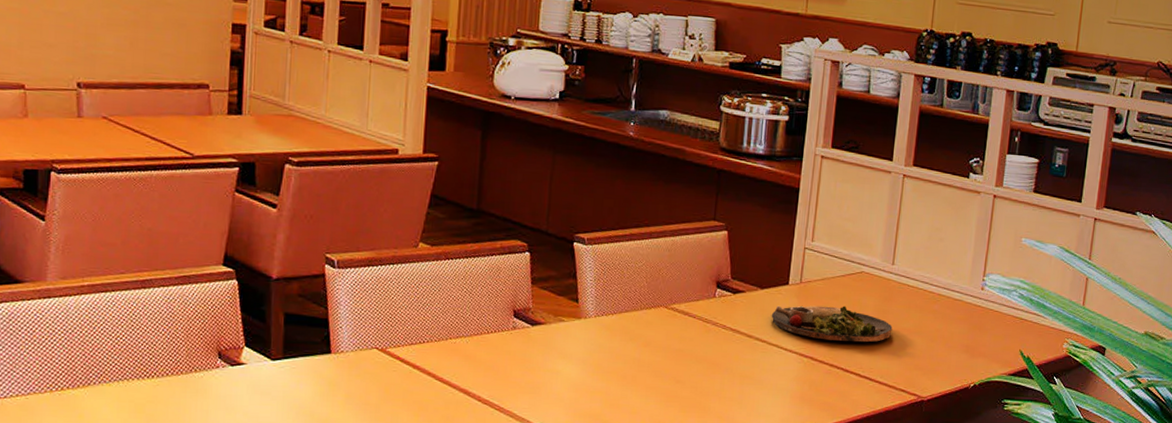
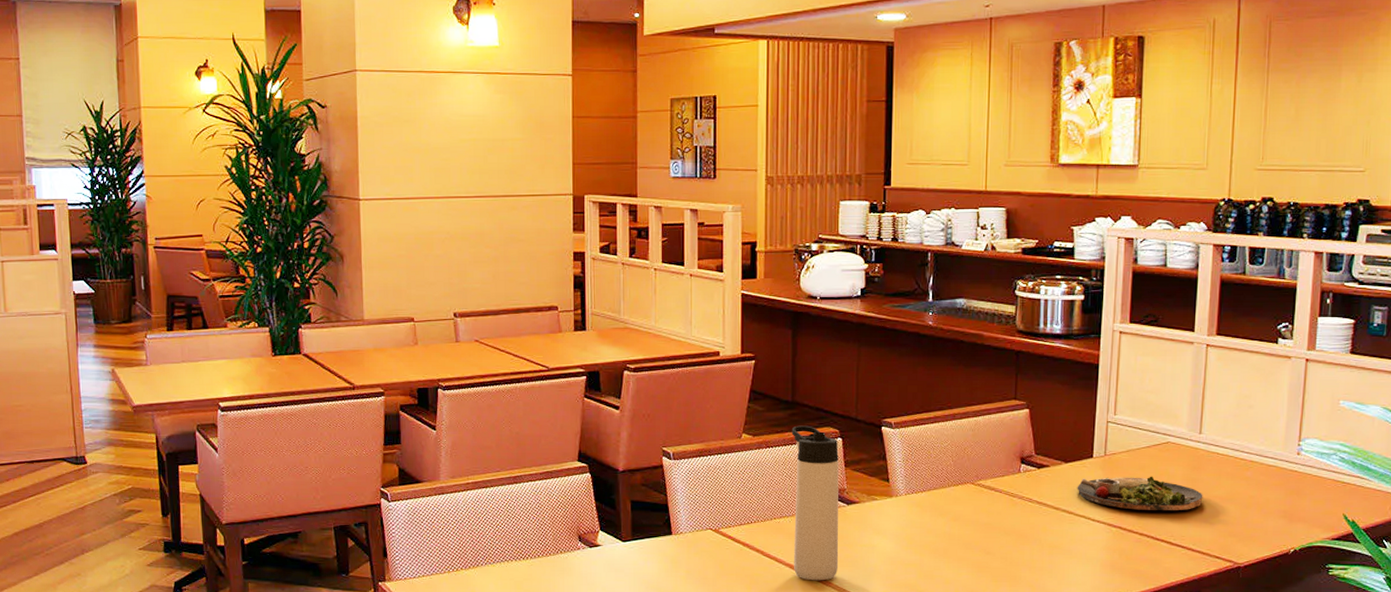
thermos bottle: none [469,236,526,409] -> present [791,425,839,581]

